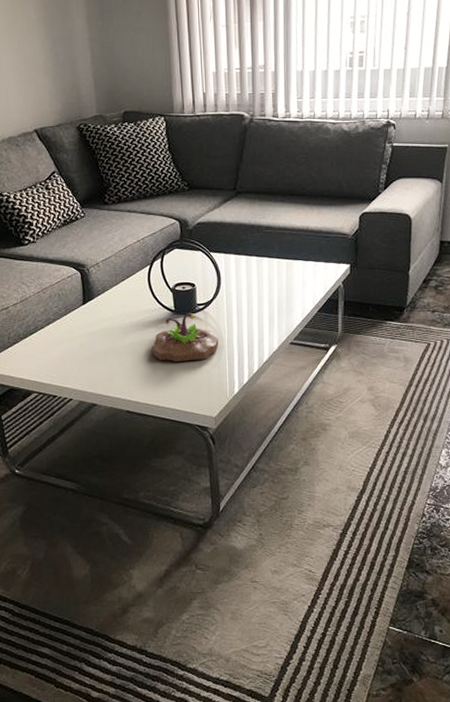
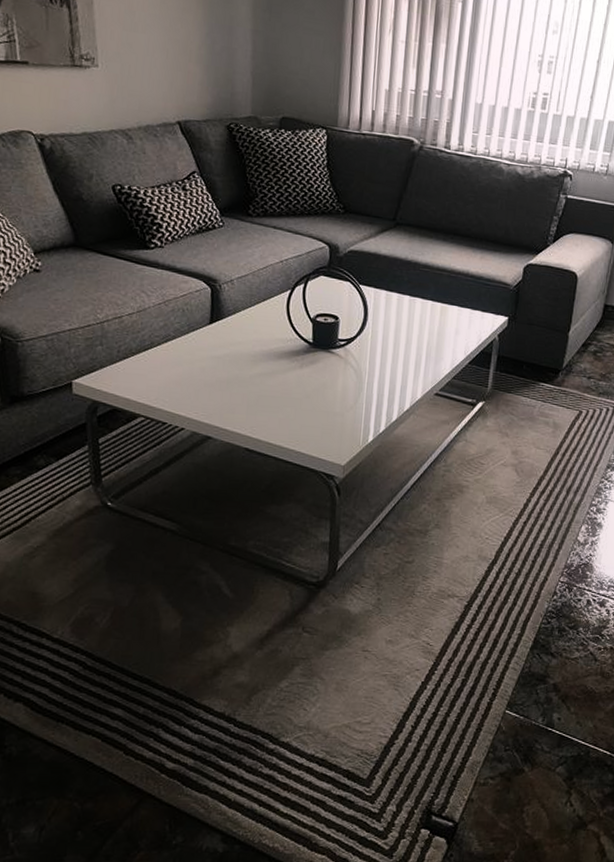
succulent planter: present [152,312,219,362] -> none [281,347,358,401]

